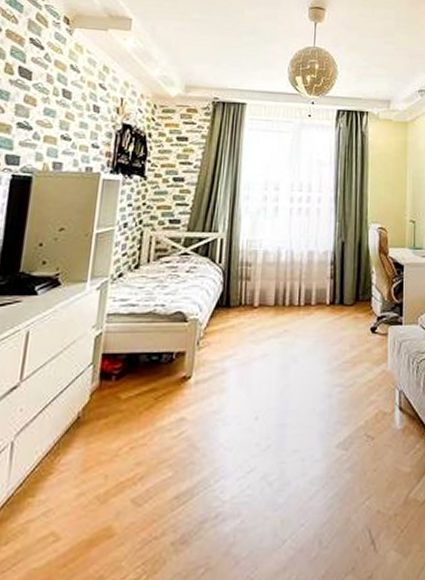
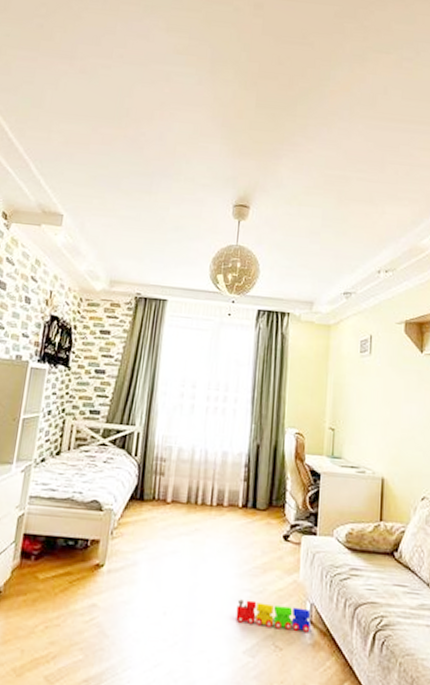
toy train: none [328,394,400,420] -> present [236,599,311,633]

